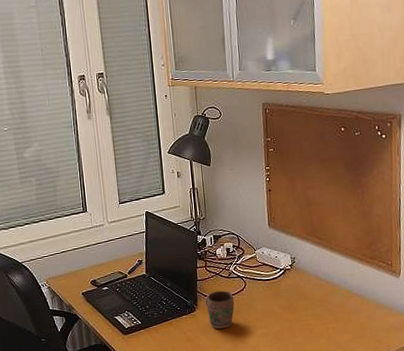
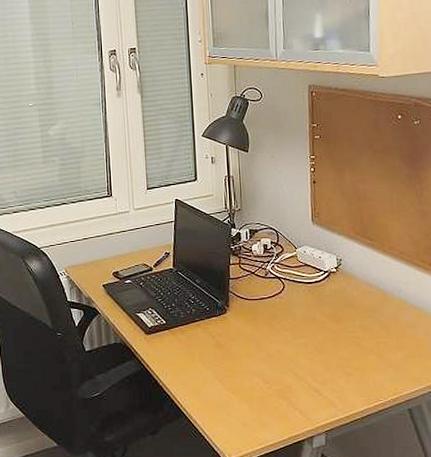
mug: present [205,290,235,329] -> none [237,292,271,336]

